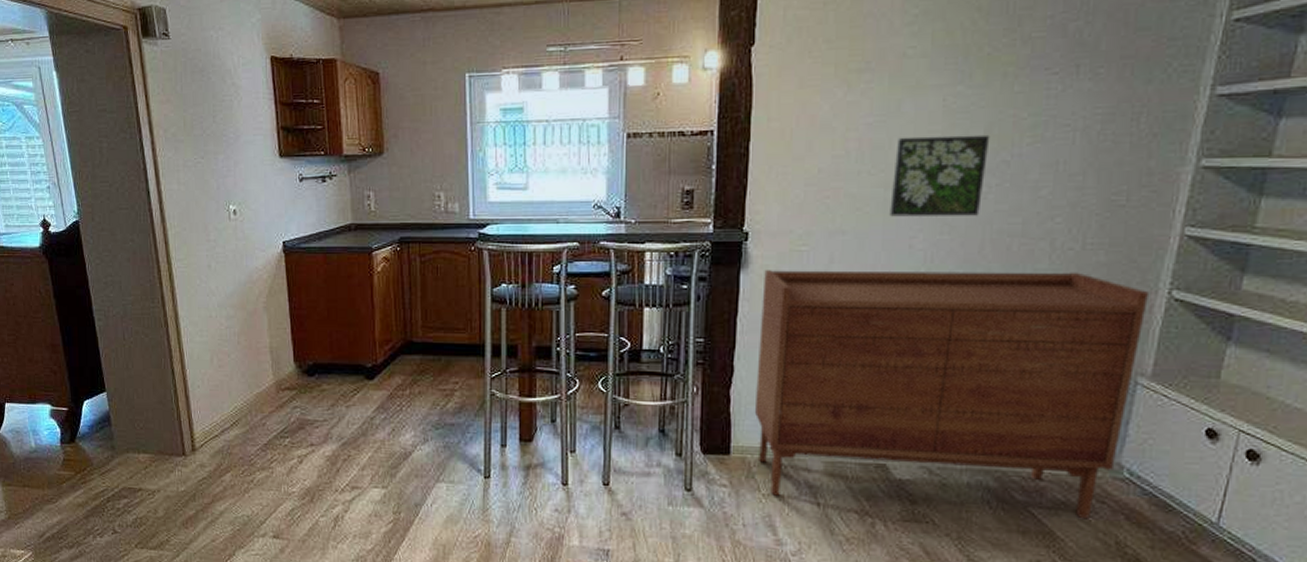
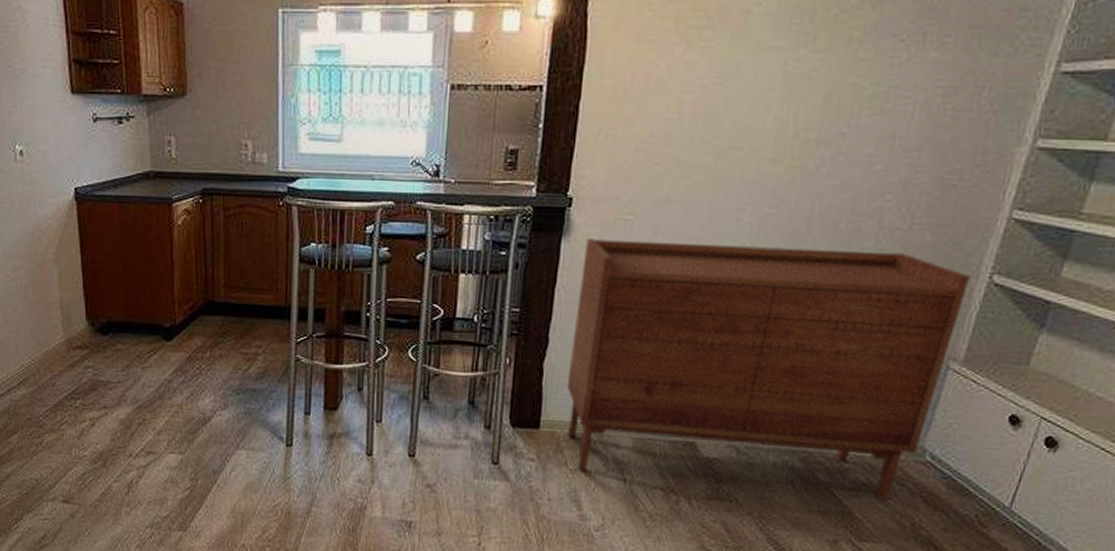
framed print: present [889,134,990,217] -> none [719,102,829,190]

